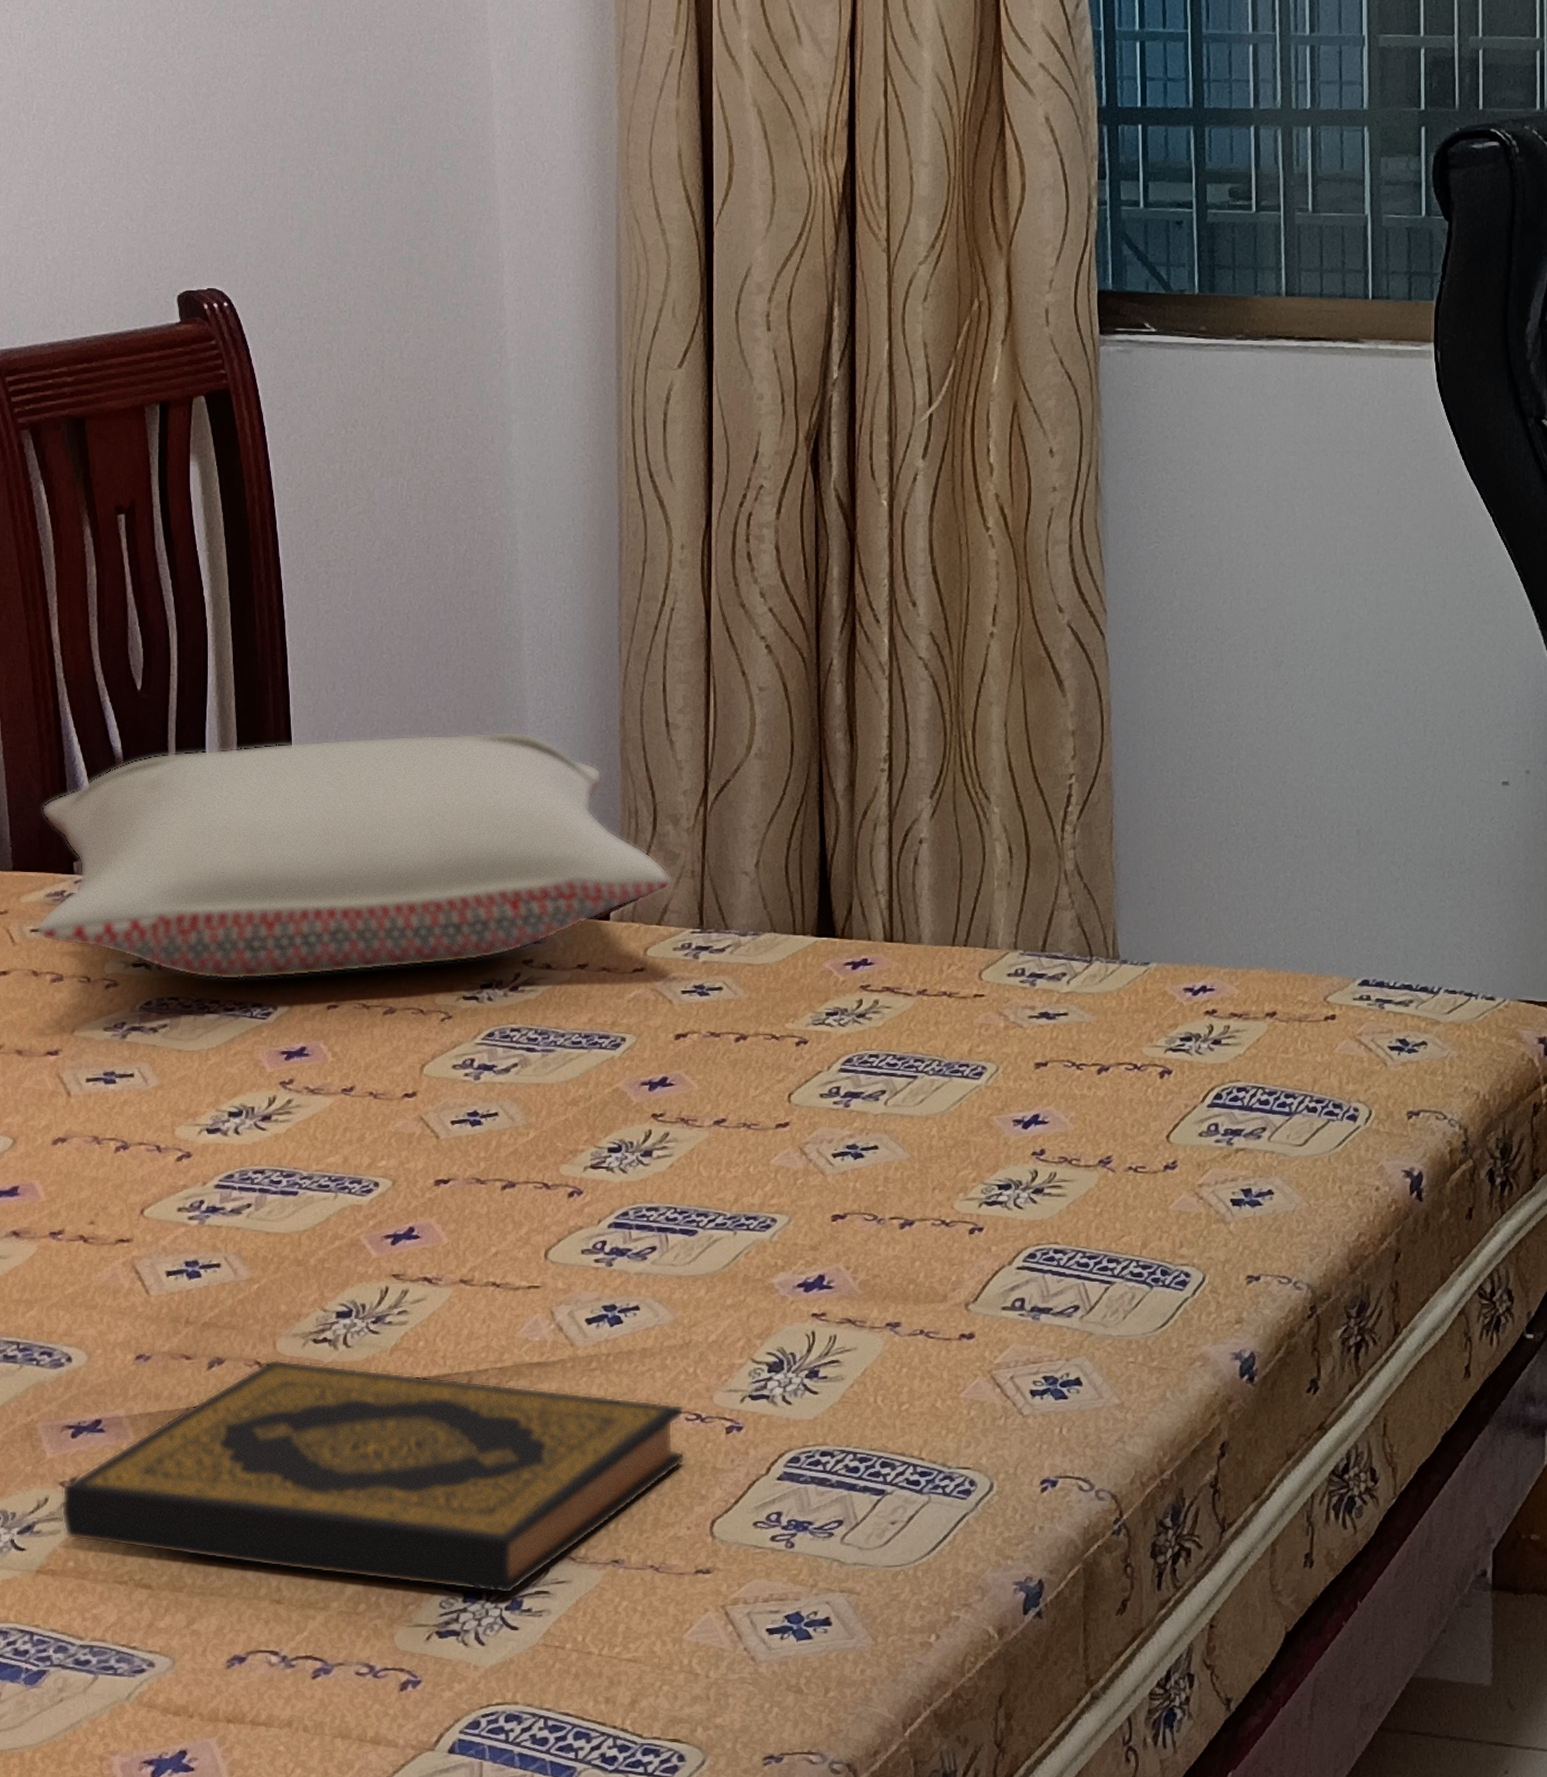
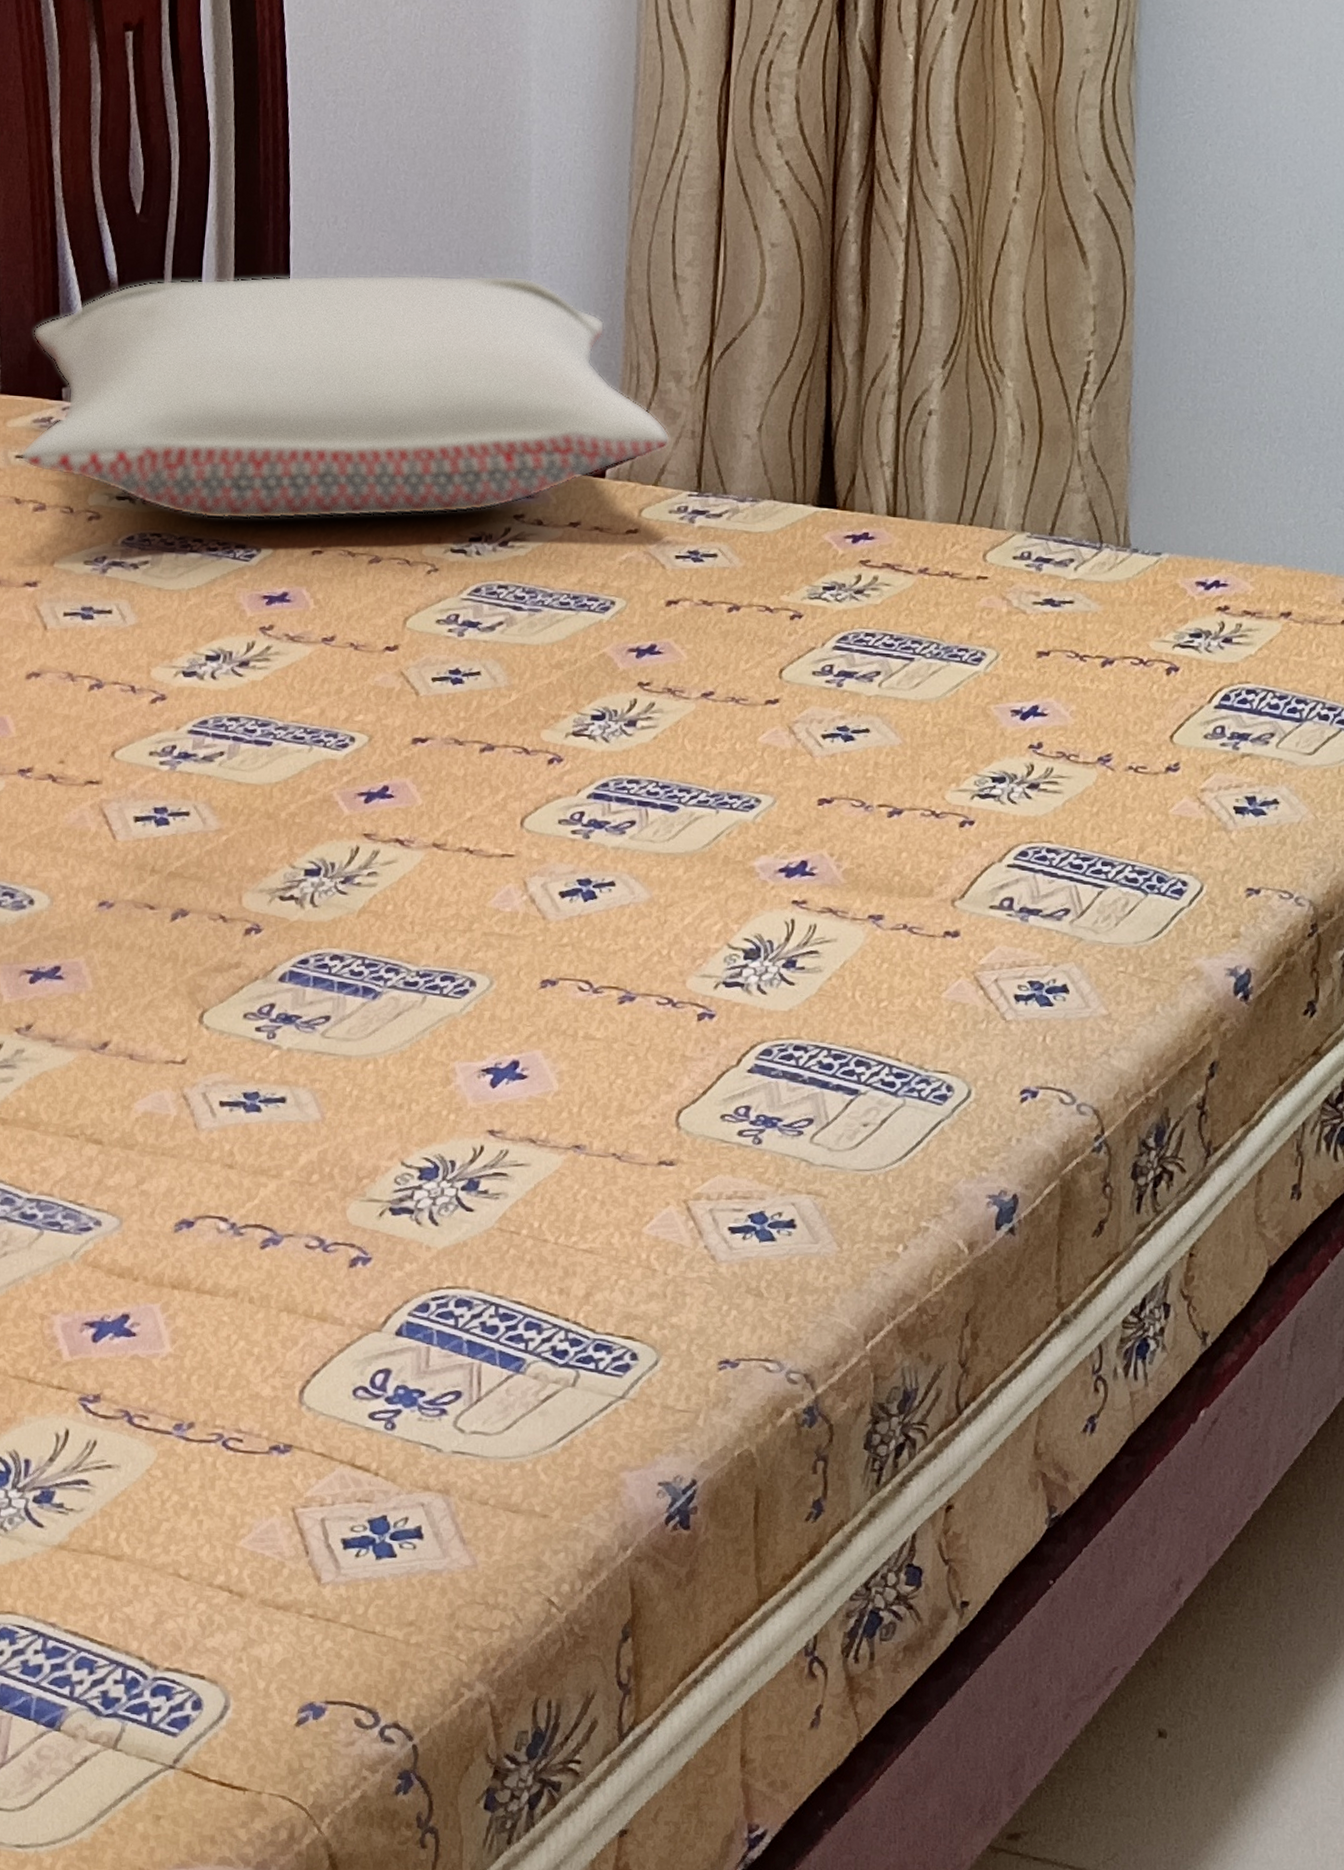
hardback book: present [61,1359,685,1594] -> none [15,914,656,1174]

